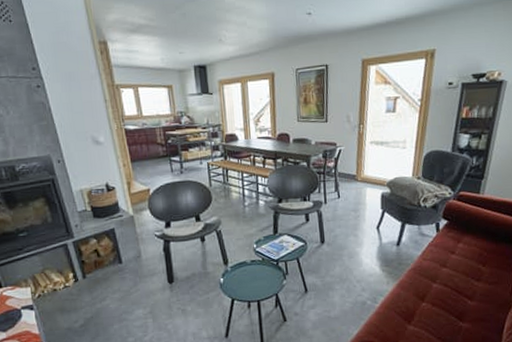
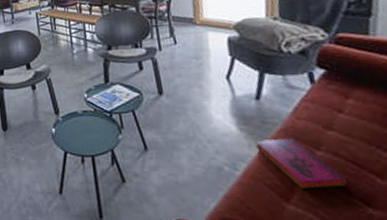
hardback book: none [391,275,450,313] -> present [255,138,348,189]

